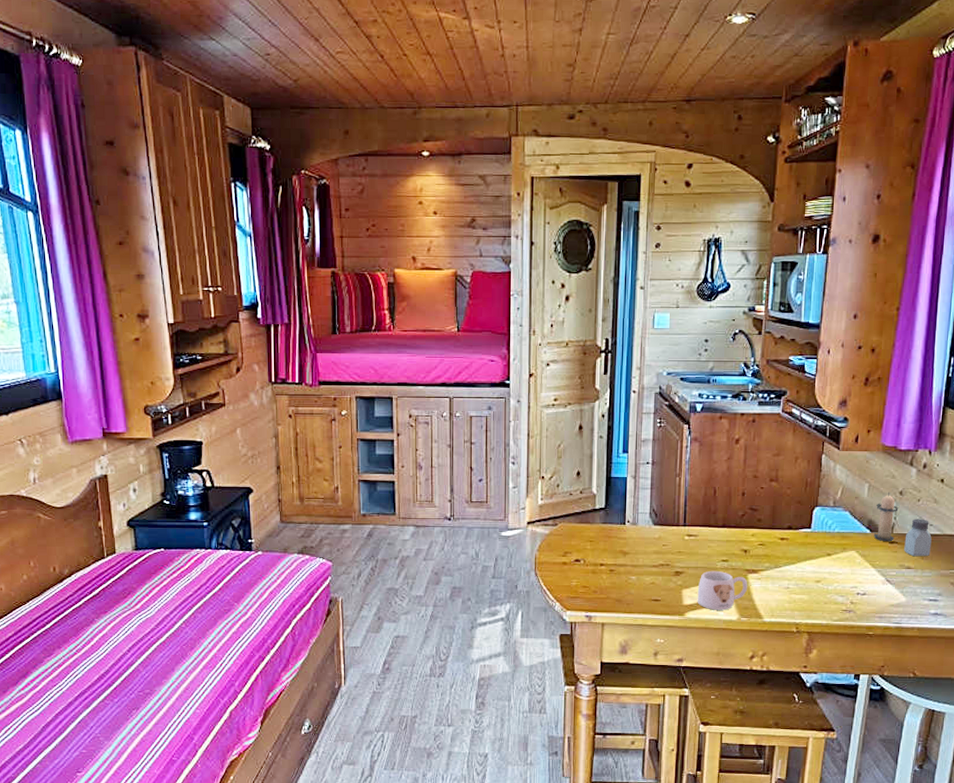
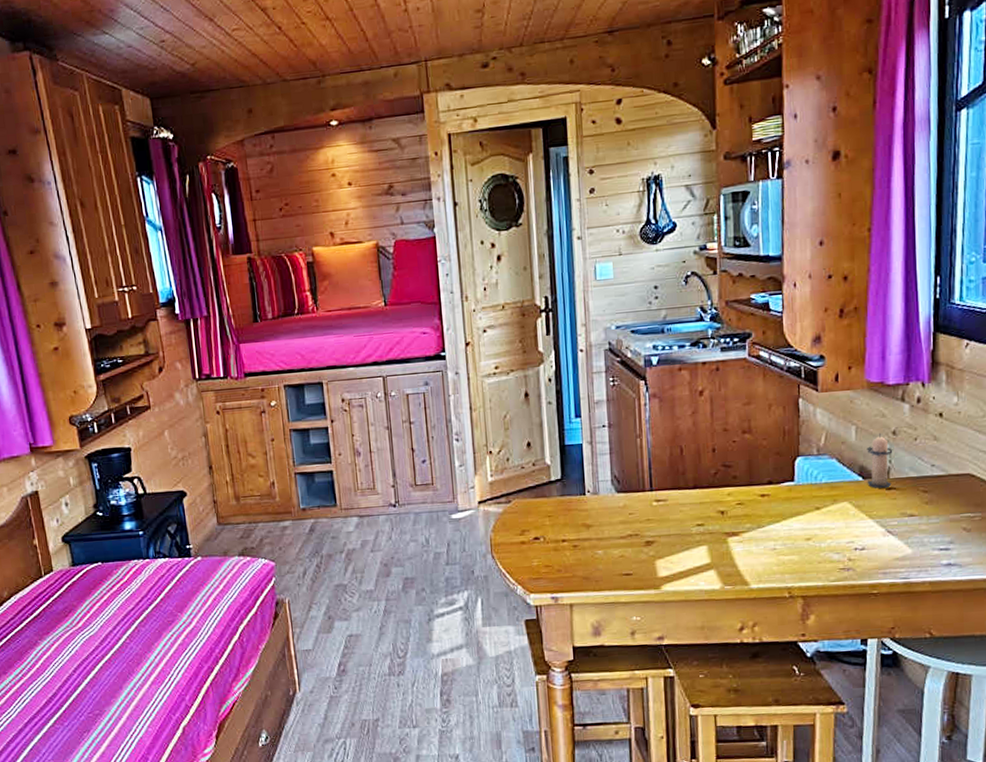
mug: present [697,570,748,610] -> none [672,536,729,581]
saltshaker: present [904,519,932,557] -> none [904,459,936,503]

